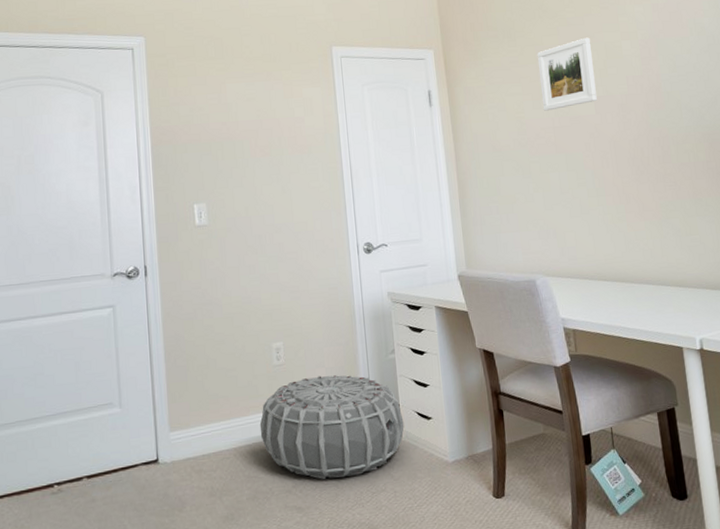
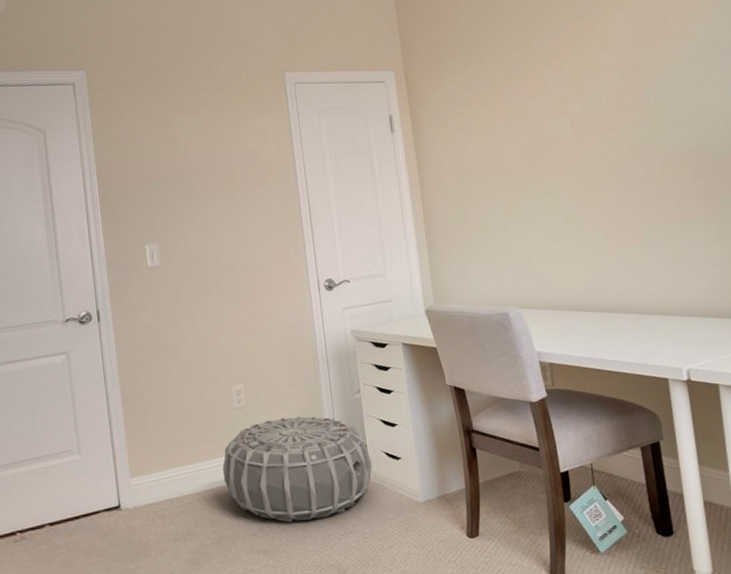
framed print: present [537,37,597,111] -> none [507,50,574,133]

